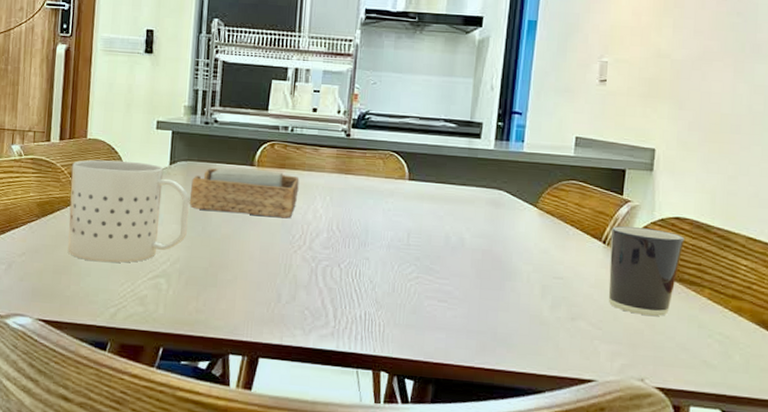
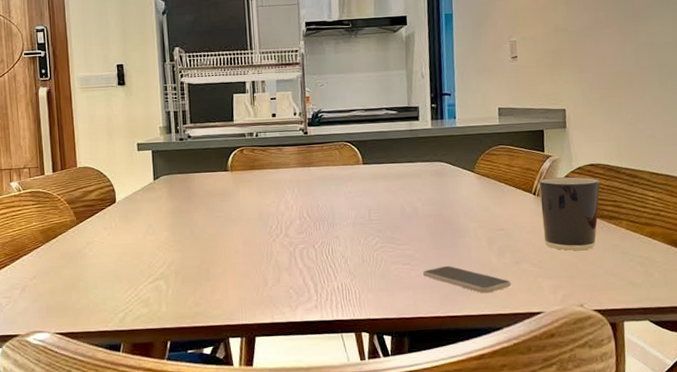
mug: present [67,159,190,263] -> none [67,182,178,275]
napkin holder: present [189,167,300,219] -> none [175,173,270,216]
mobile phone: none [460,310,562,349] -> present [422,266,511,294]

